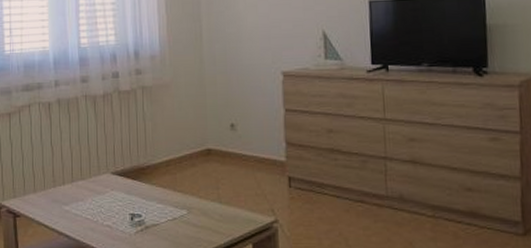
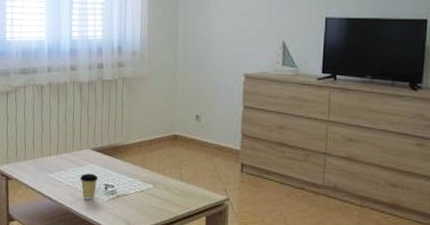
coffee cup: none [101,203,122,234] -> present [80,173,98,200]

